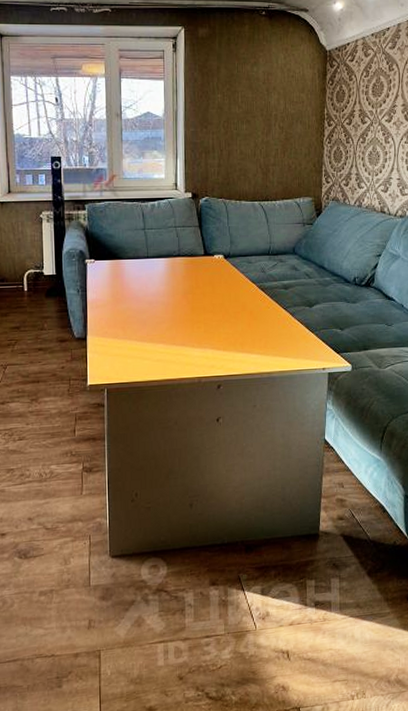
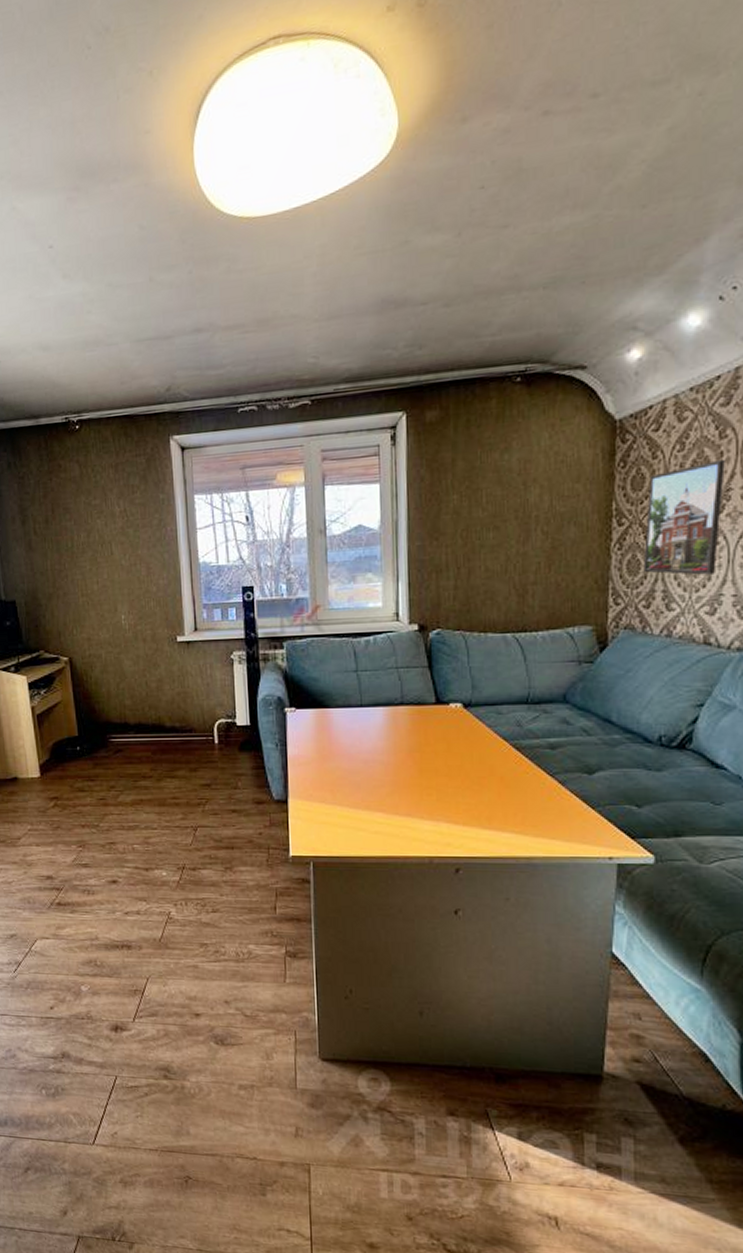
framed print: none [344,85,392,164] -> present [643,459,725,575]

